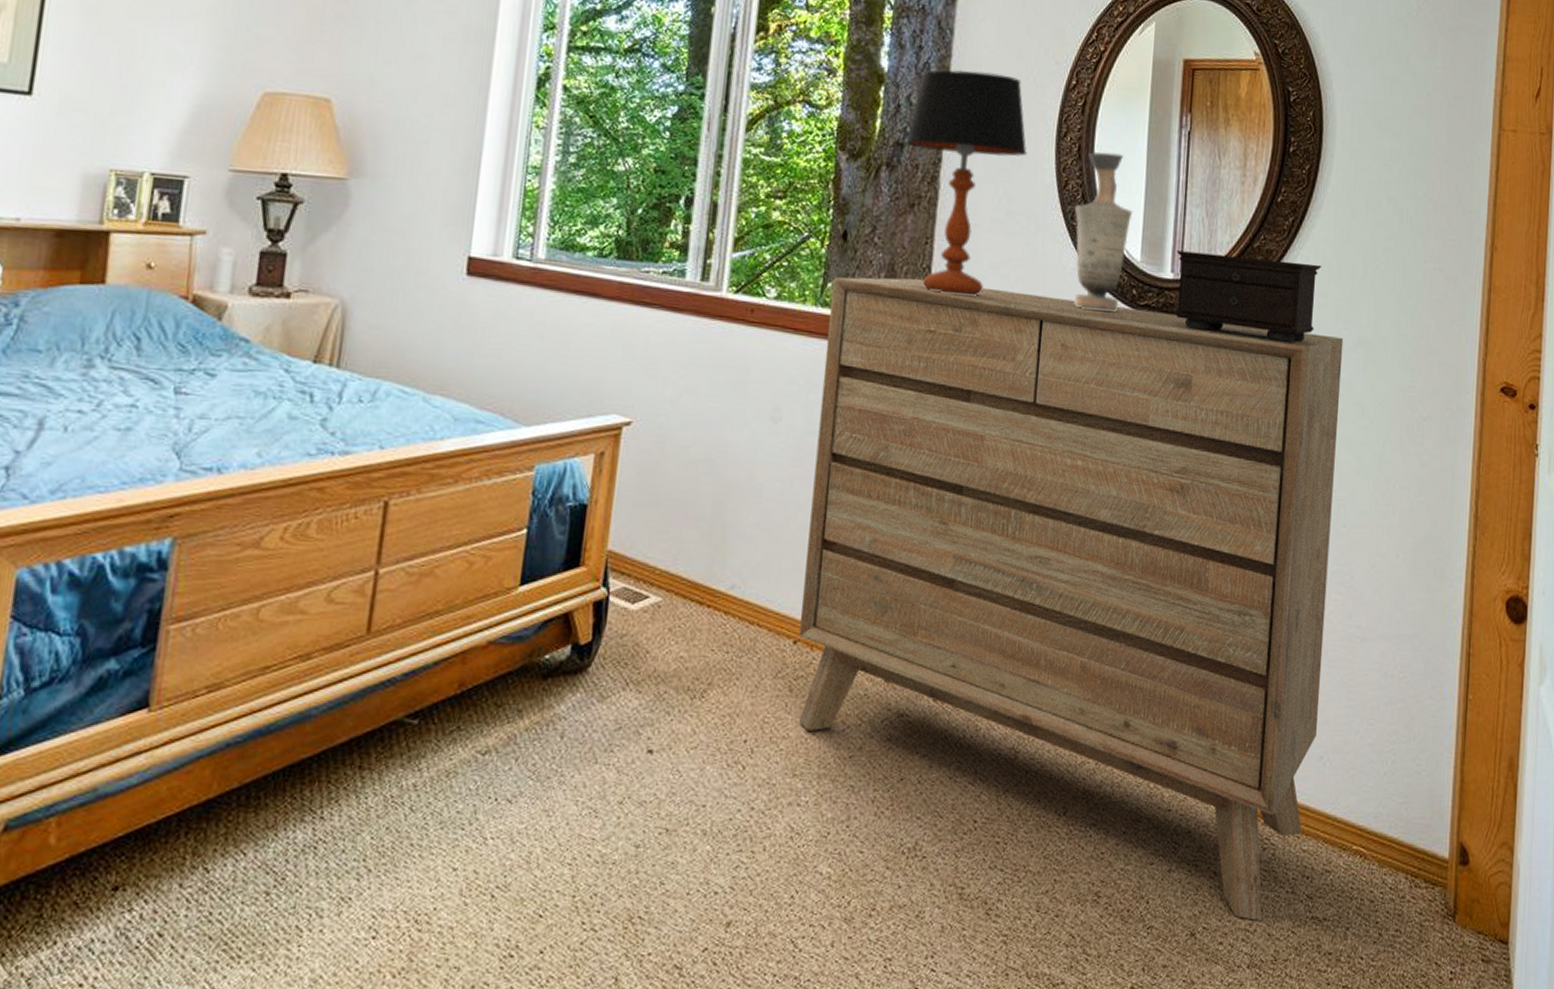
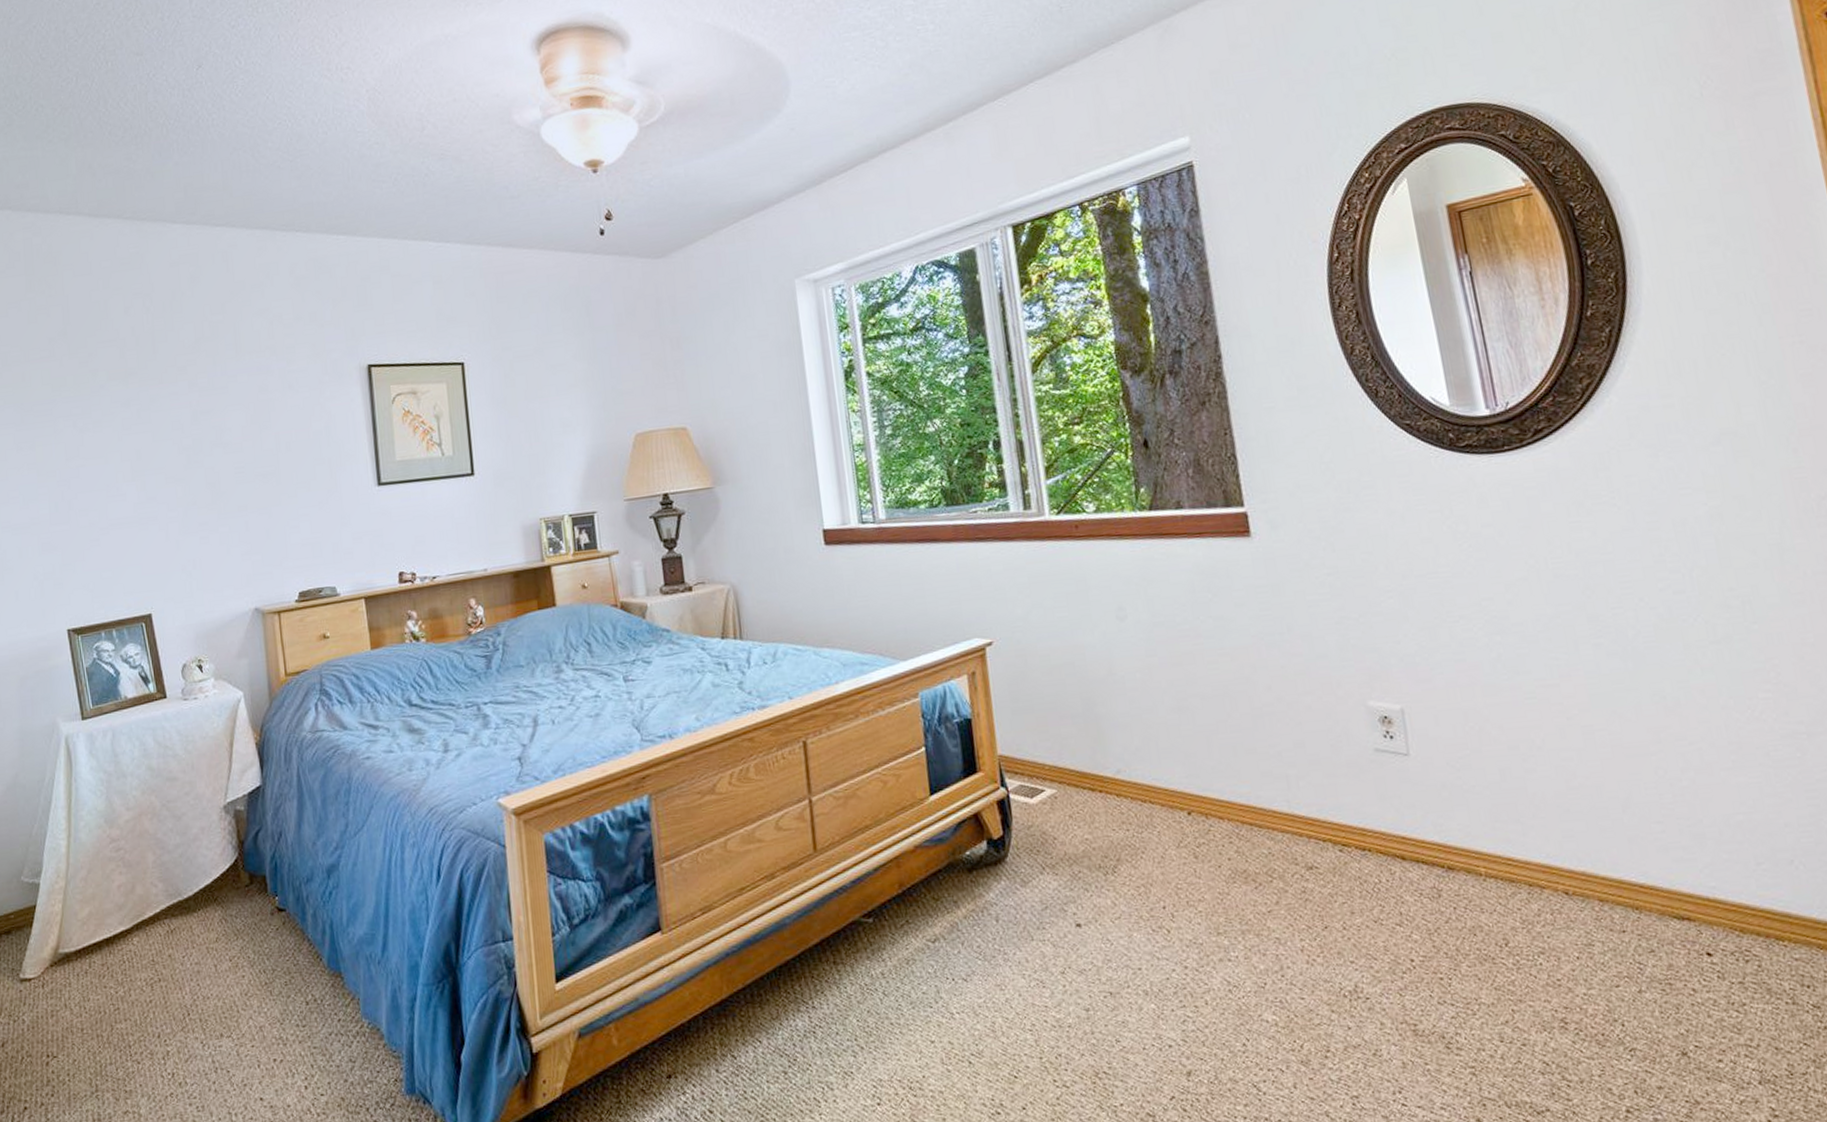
dresser: present [798,277,1344,921] -> none [1145,434,1789,1035]
table lamp: present [905,69,1027,296] -> none [1182,265,1305,477]
vase: present [1074,152,1133,313] -> none [1366,309,1438,463]
jewelry box: present [1175,250,1322,344] -> none [1485,367,1664,459]

